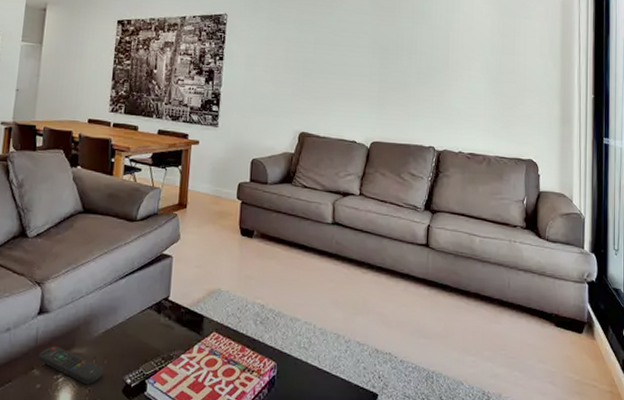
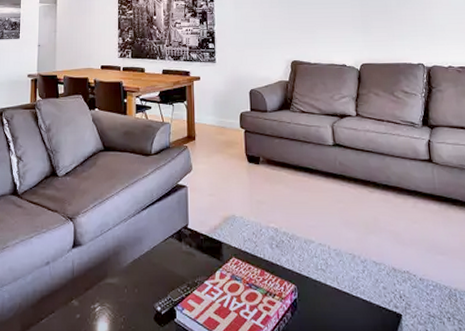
remote control: present [38,346,102,385] -> none [76,277,134,313]

